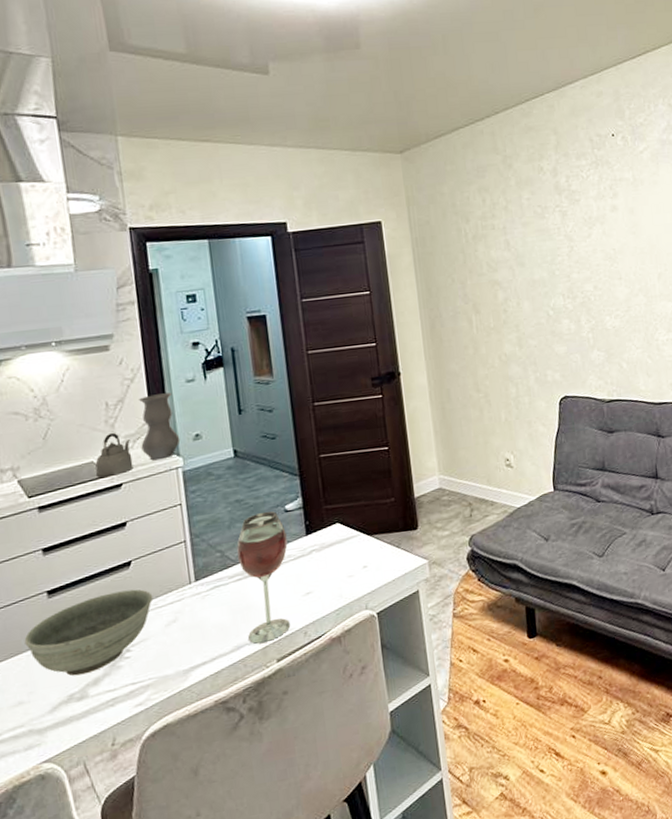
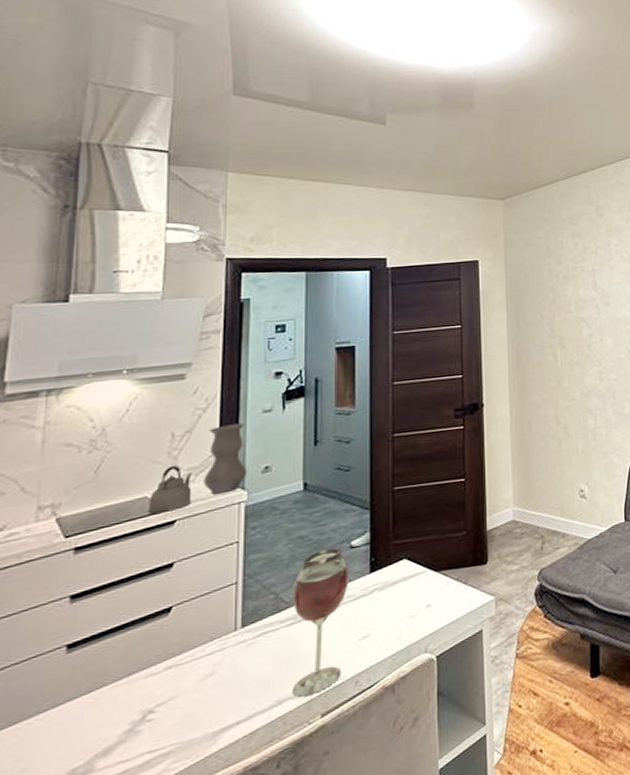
bowl: present [24,589,153,676] -> none [28,639,191,746]

